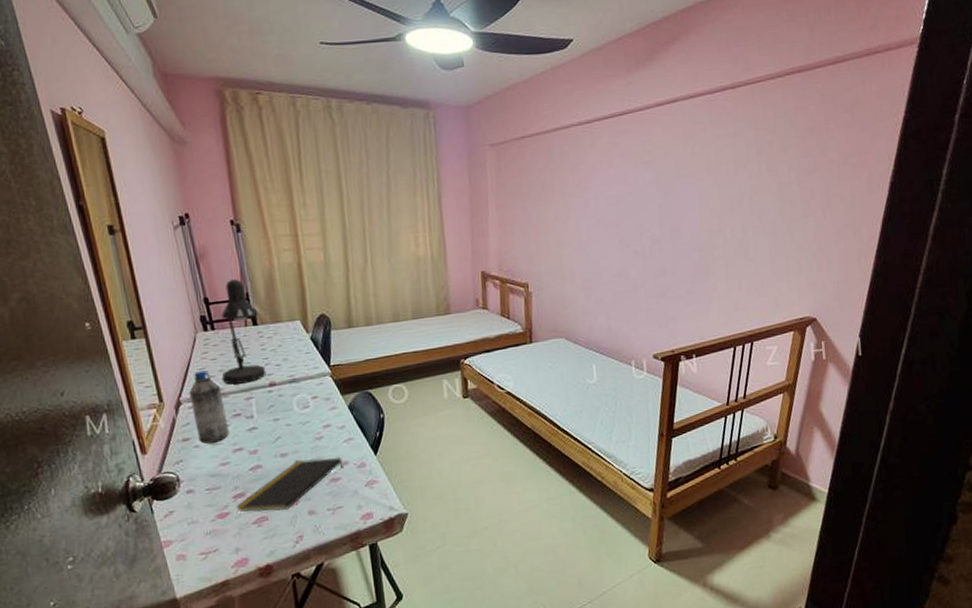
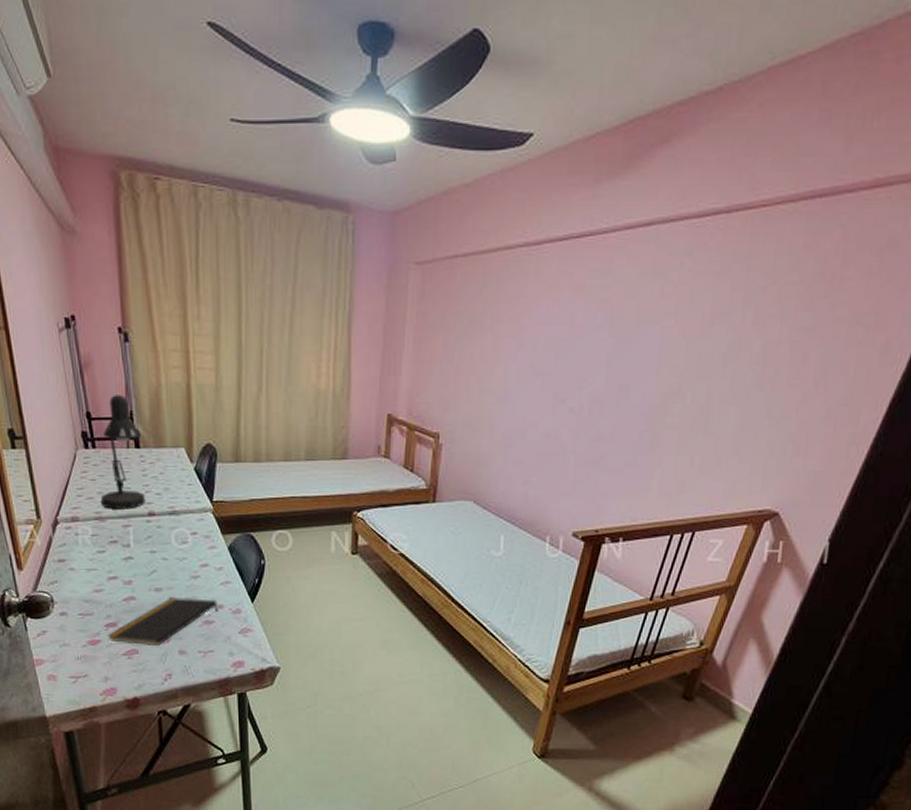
water bottle: present [189,370,229,444] -> none [67,491,105,567]

